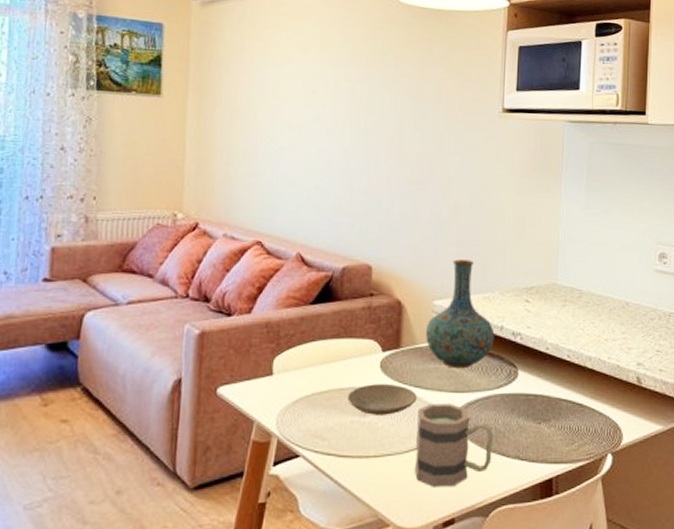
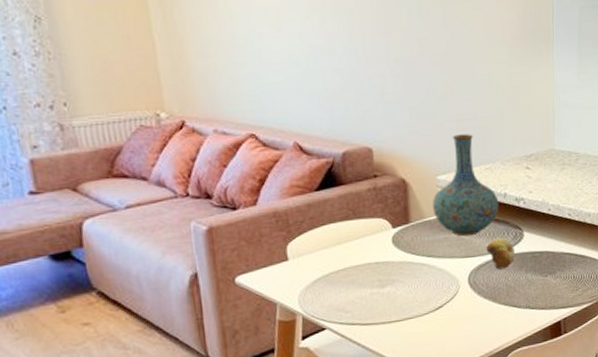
plate: present [347,384,417,415] -> none [364,256,431,286]
mug: present [414,403,494,487] -> none [431,268,506,341]
fruit: none [477,374,507,410] -> present [486,237,515,270]

